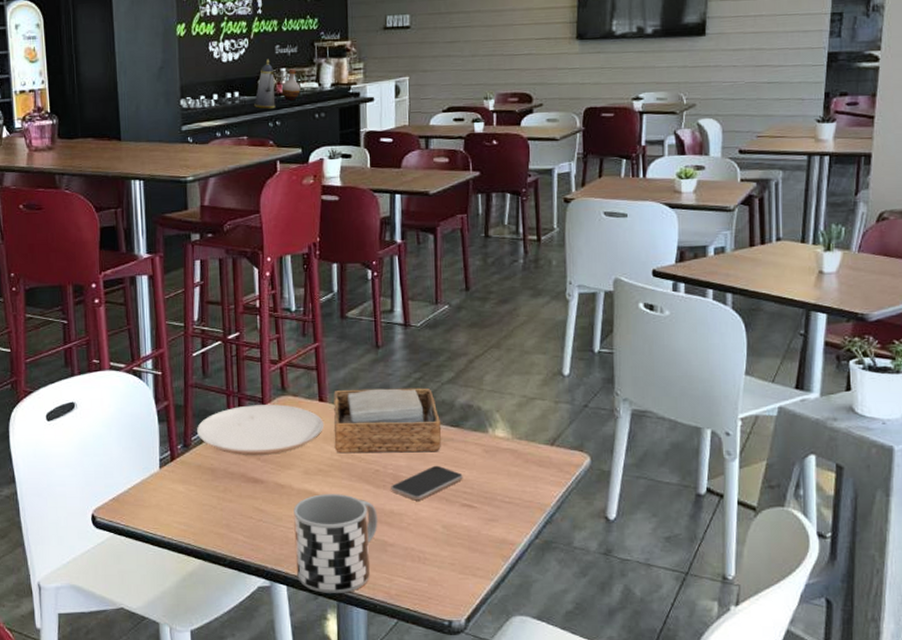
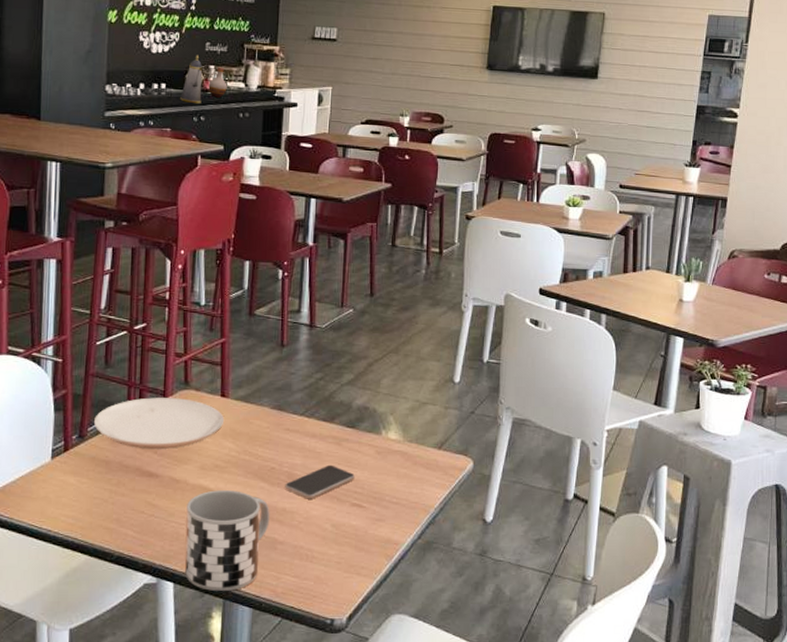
napkin holder: present [333,388,442,454] -> none [232,386,338,452]

